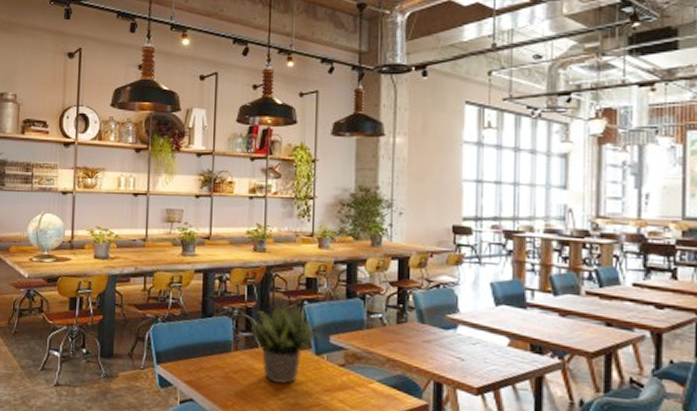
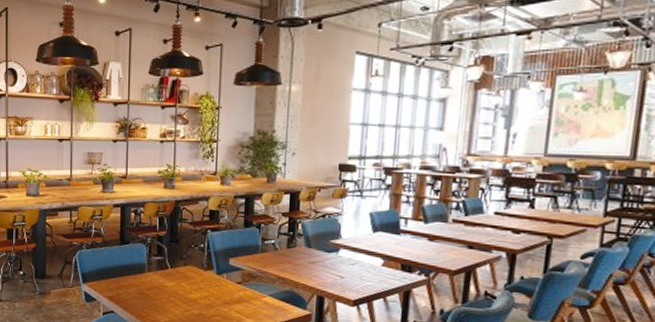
potted plant: present [250,301,329,384] -> none [162,230,229,299]

